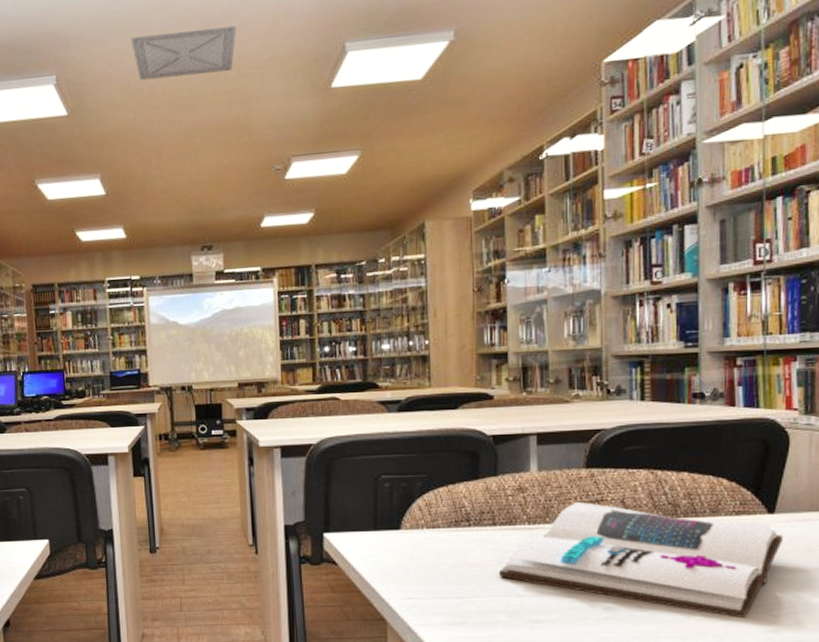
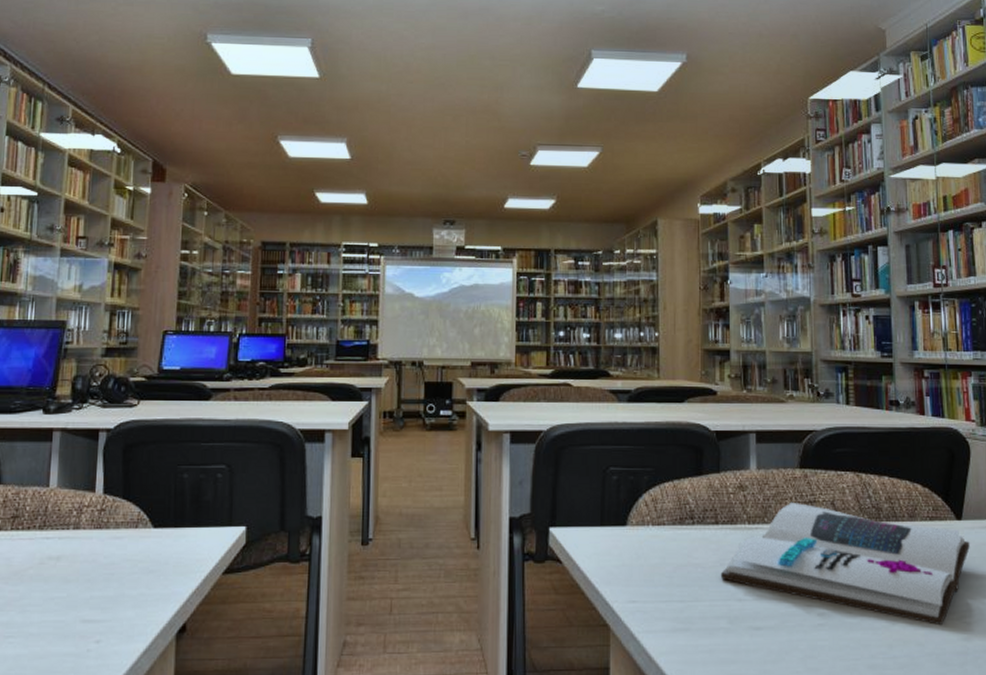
ceiling vent: present [131,26,237,81] -> none [391,15,493,60]

